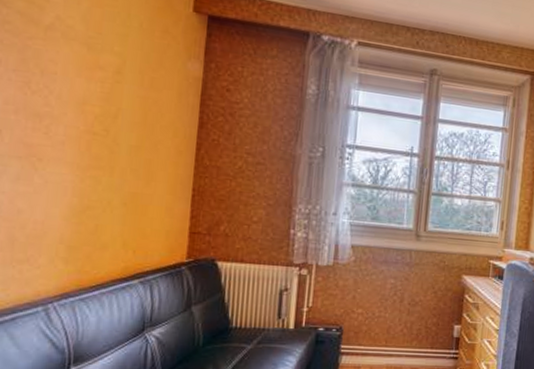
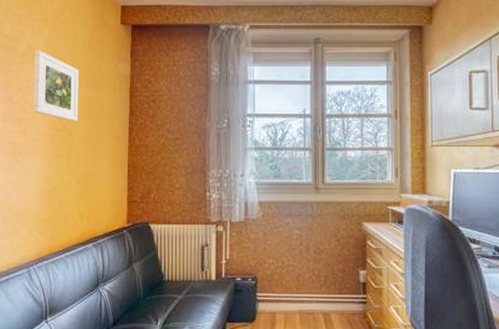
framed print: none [61,25,131,128] -> present [33,50,79,122]

